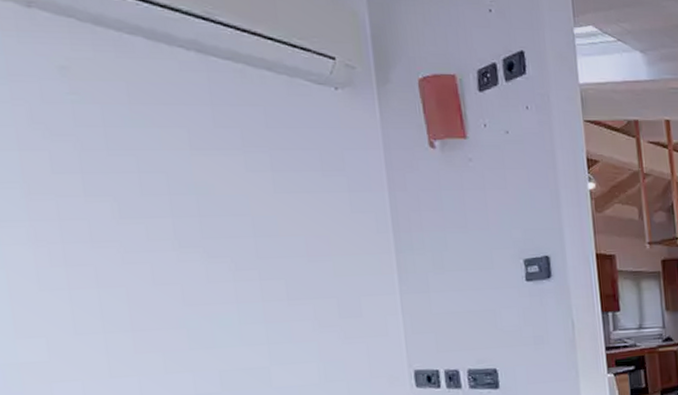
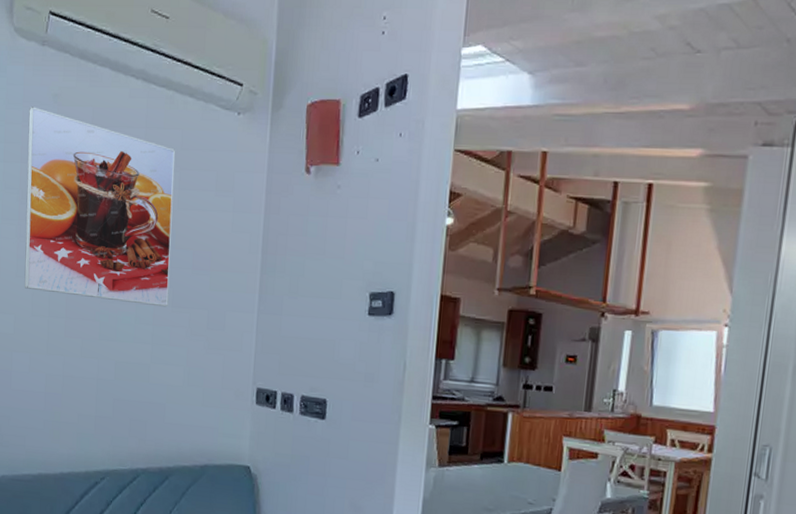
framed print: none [20,81,282,304] -> present [24,107,176,307]

